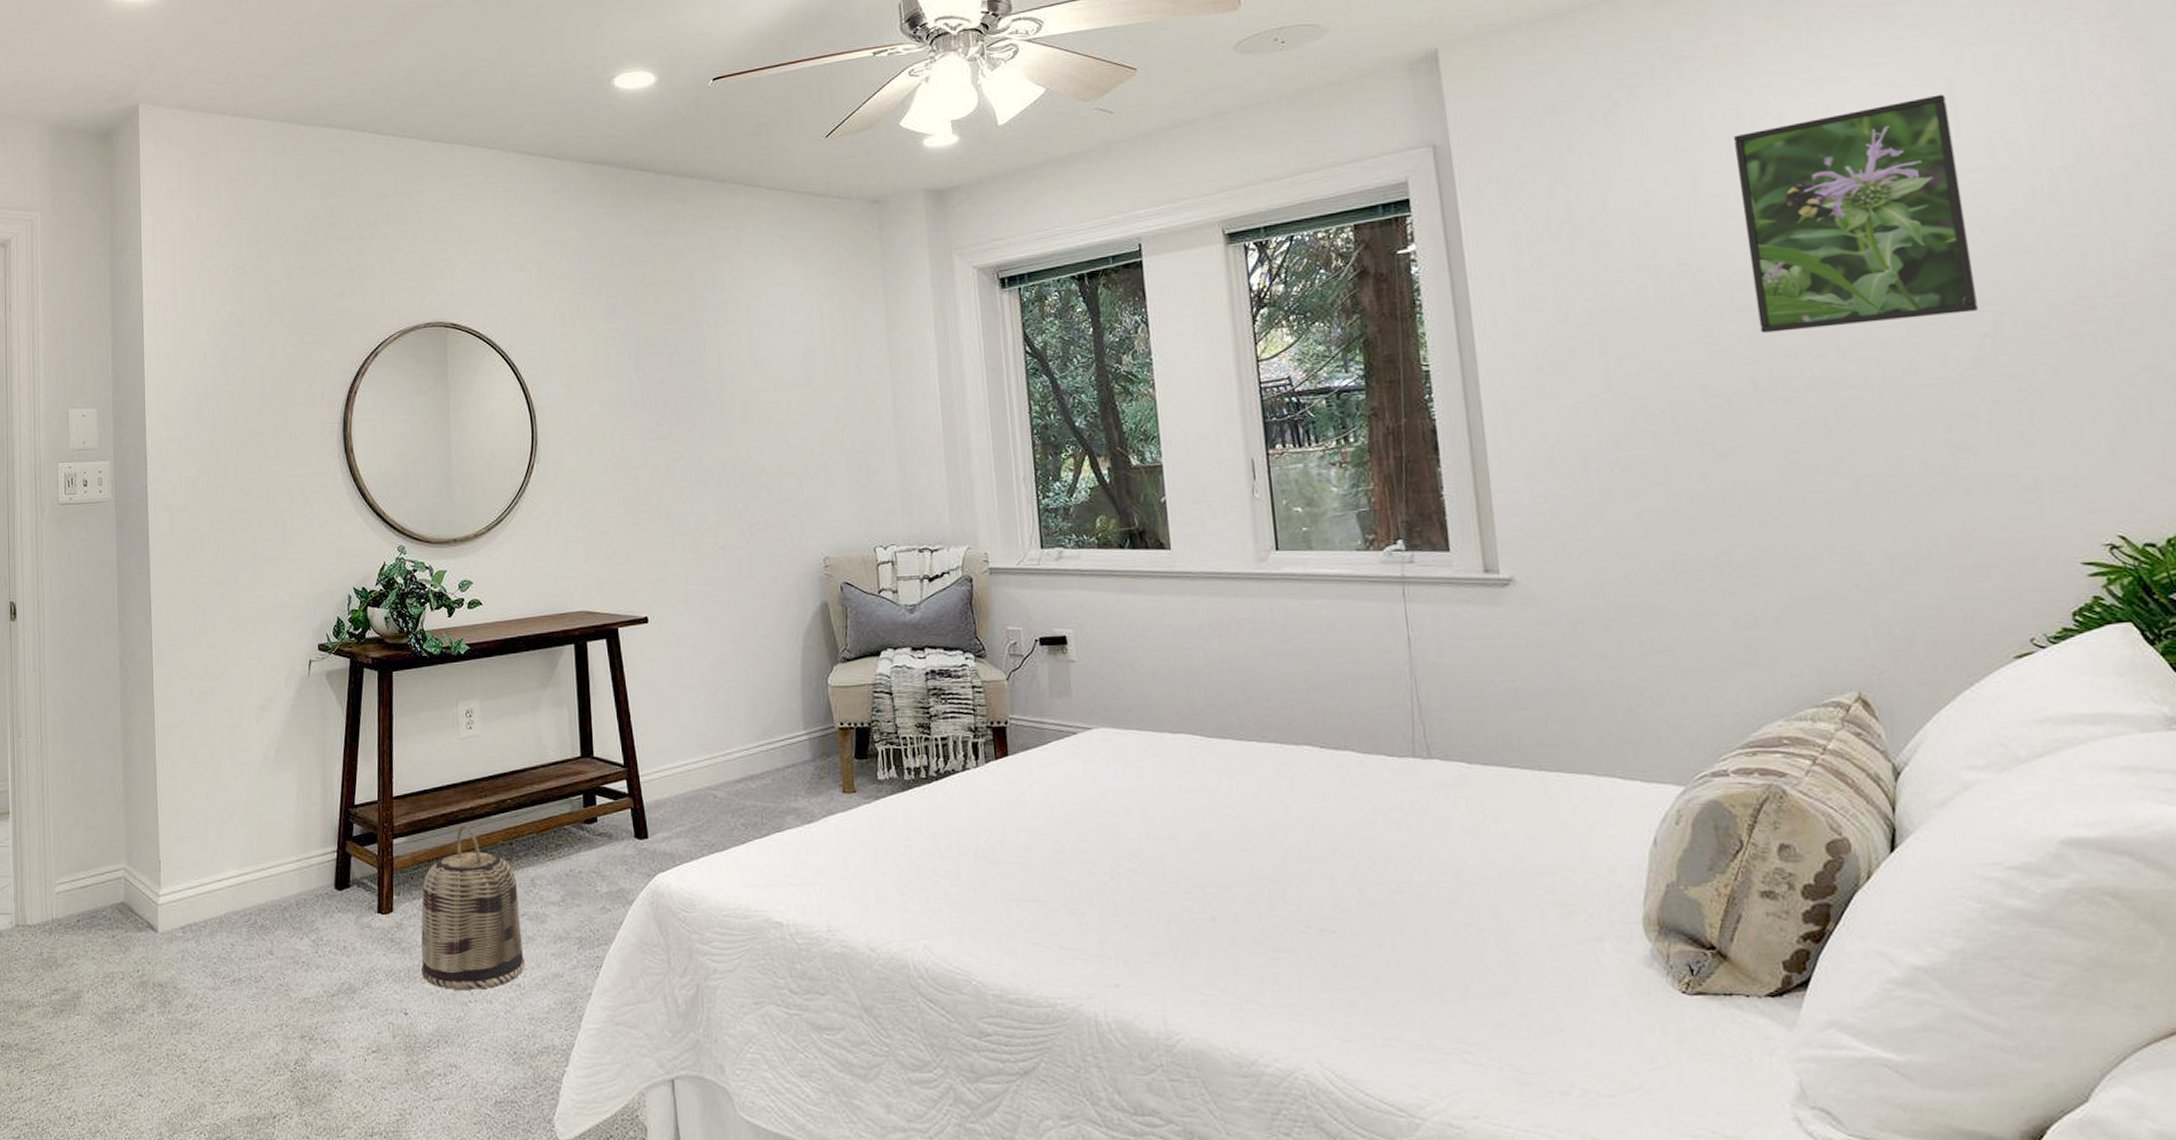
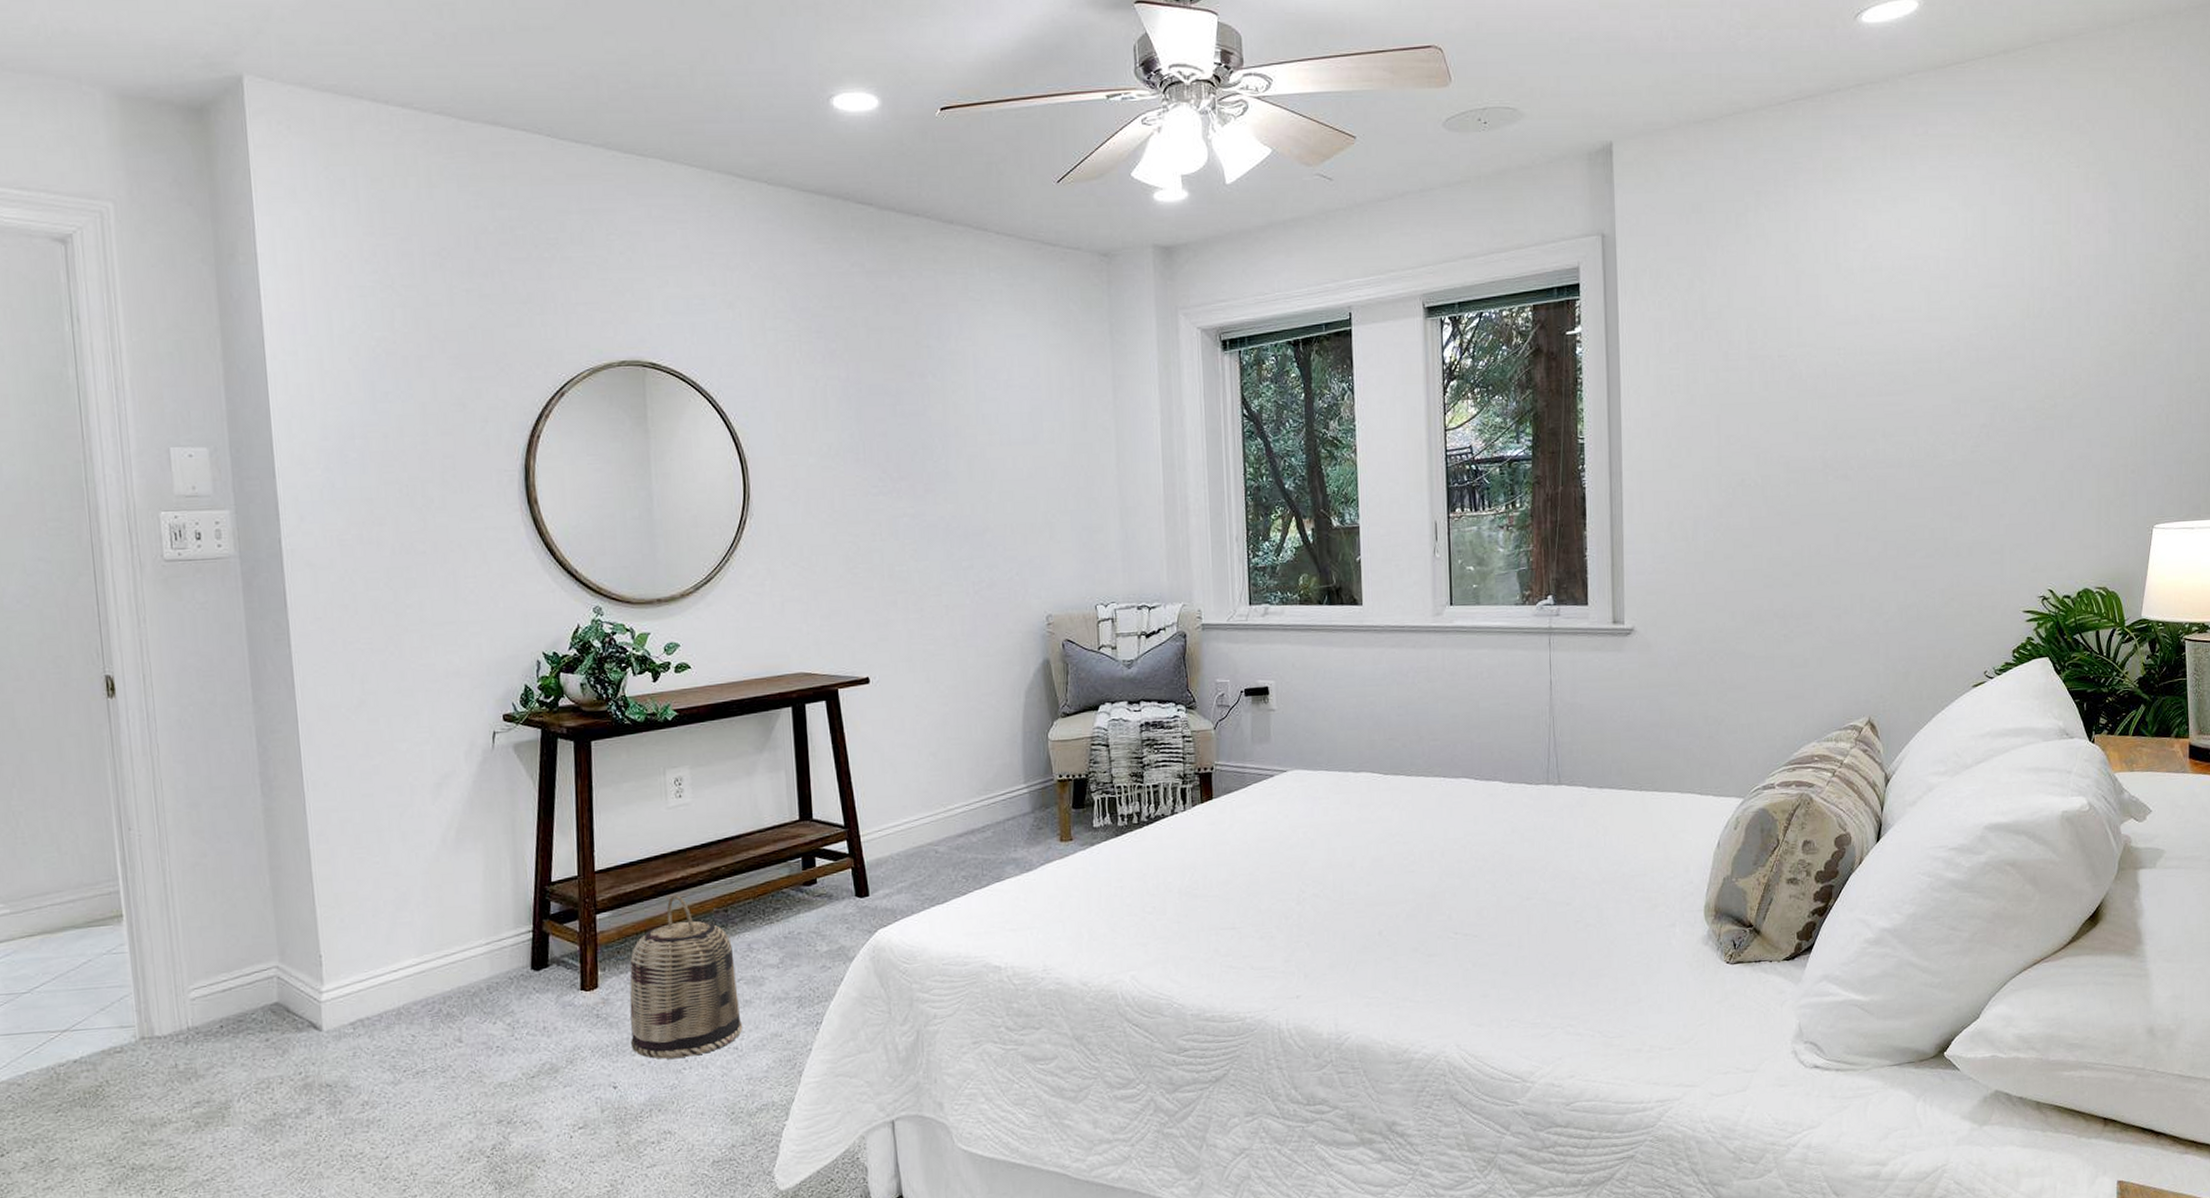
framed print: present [1734,94,1979,333] -> none [1829,219,1982,418]

